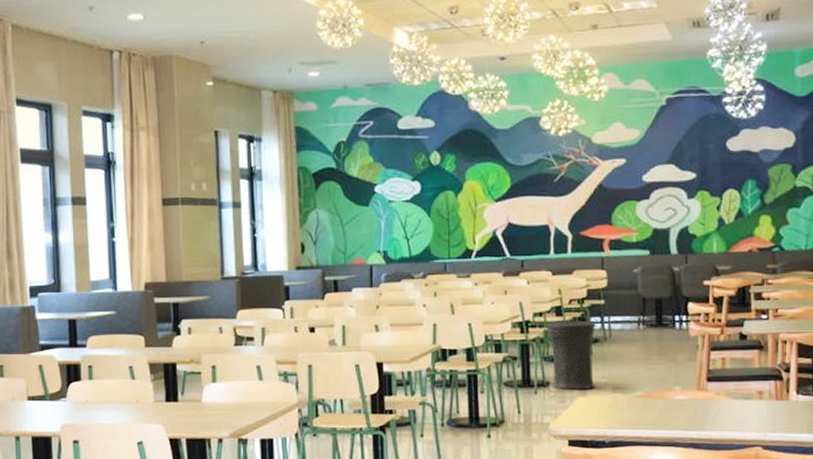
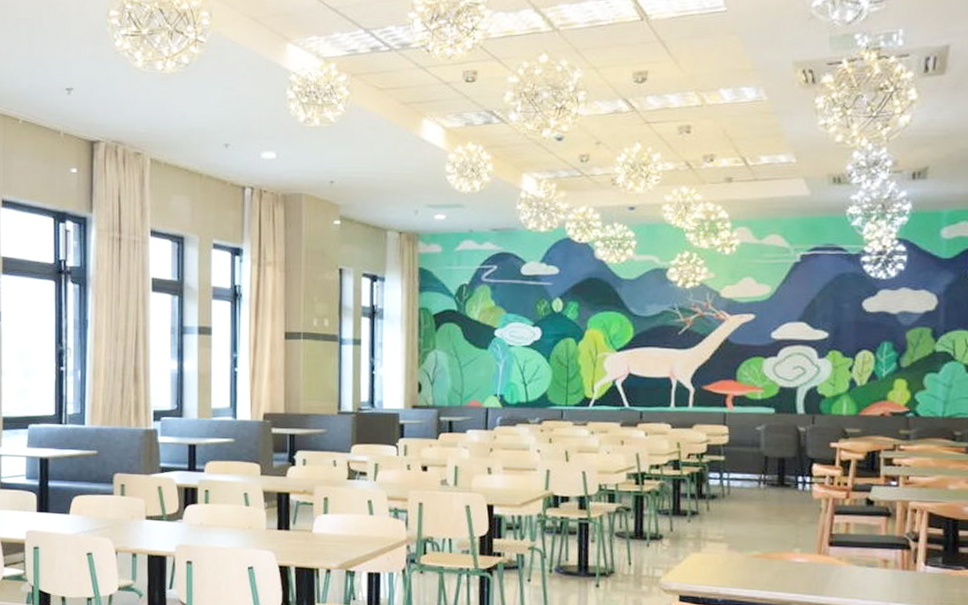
trash can: present [547,318,596,391] -> none [663,472,714,546]

